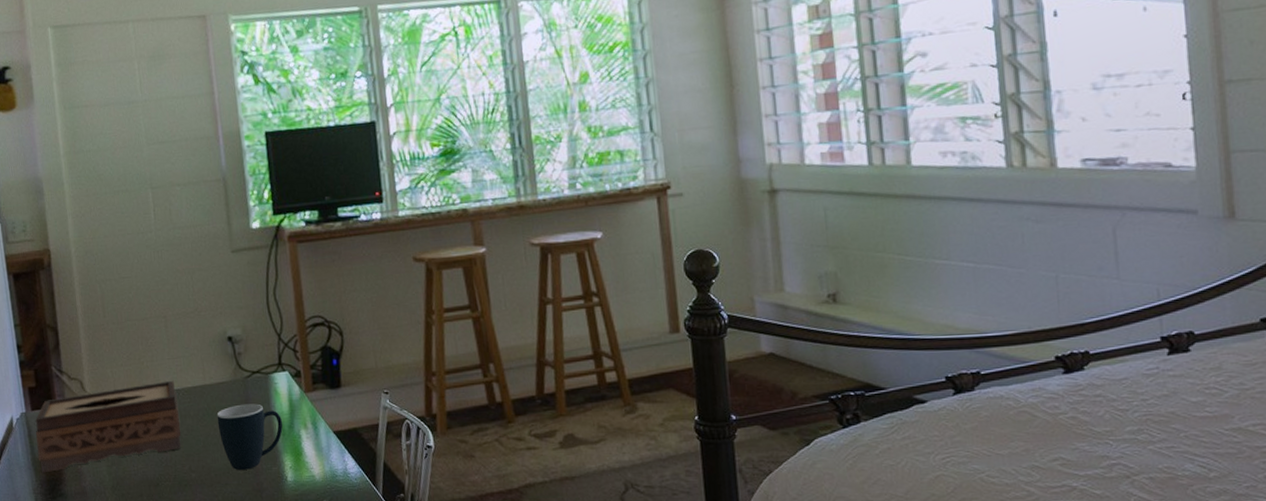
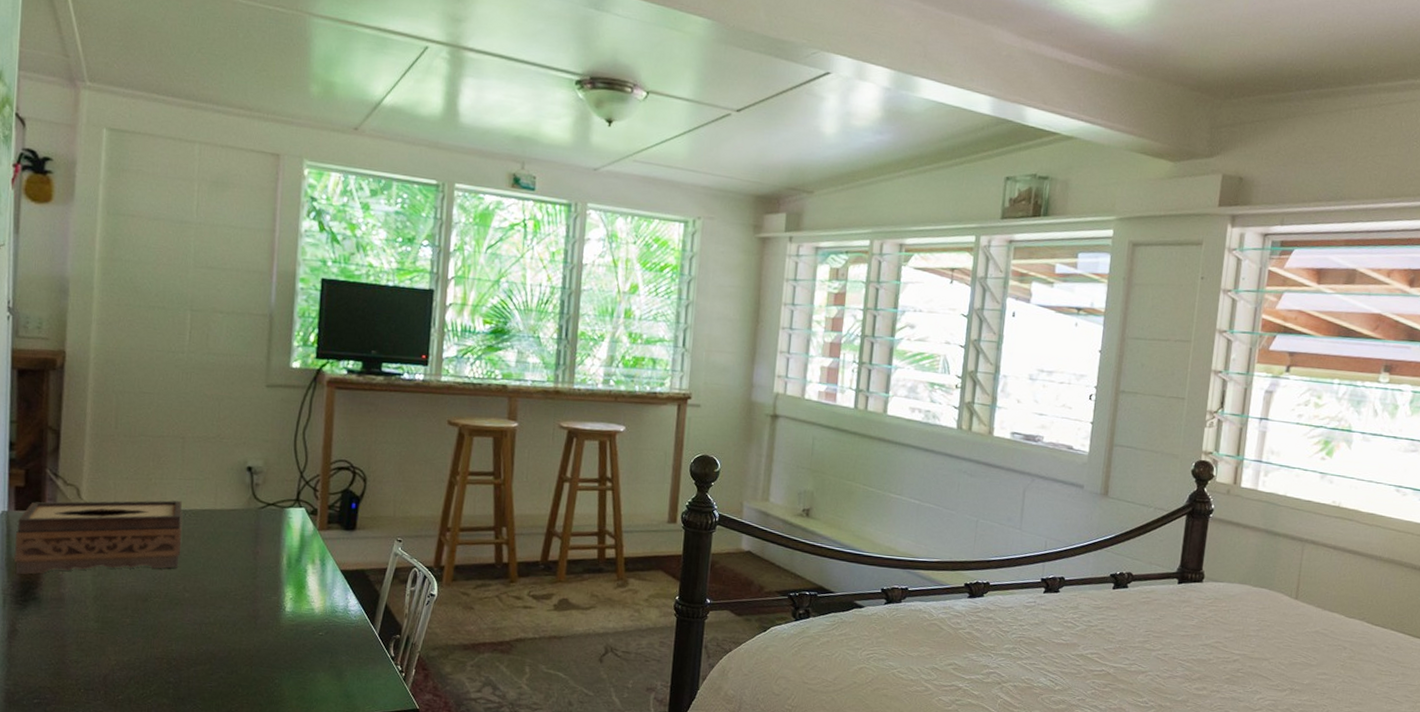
mug: present [216,403,283,470] -> none [221,533,291,596]

